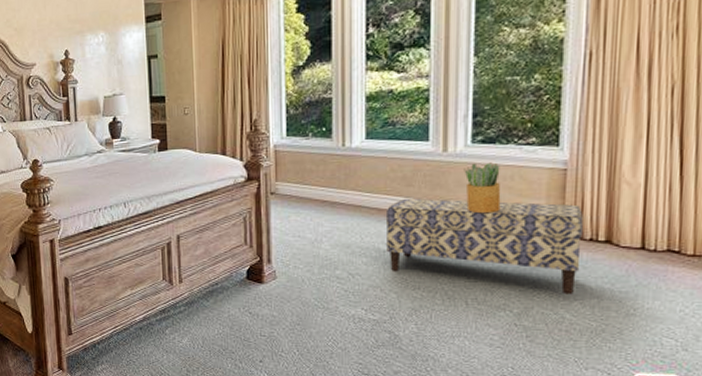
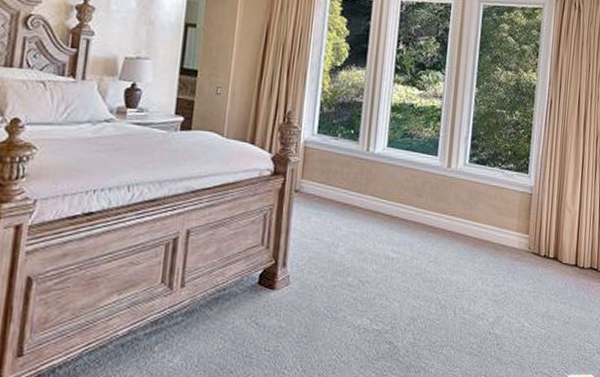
bench: present [385,198,584,295] -> none [394,207,541,305]
potted plant: present [464,162,501,214] -> none [461,181,488,228]

